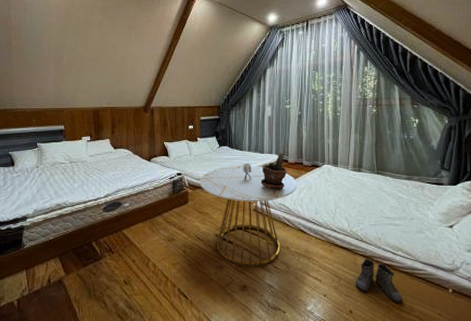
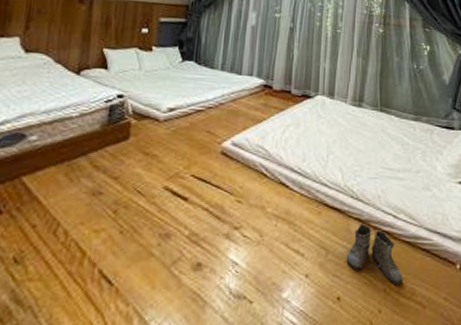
side table: present [200,163,297,267] -> none [149,86,281,235]
potted plant: present [260,152,287,190] -> none [234,74,270,126]

